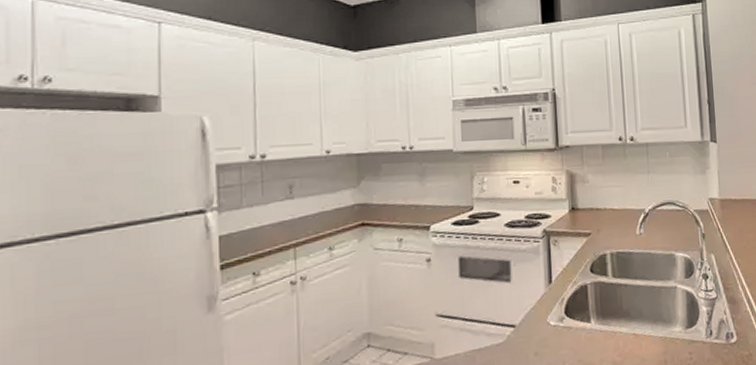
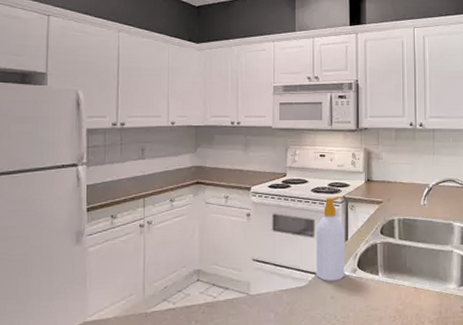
soap bottle: none [513,229,550,335] -> present [316,195,345,281]

